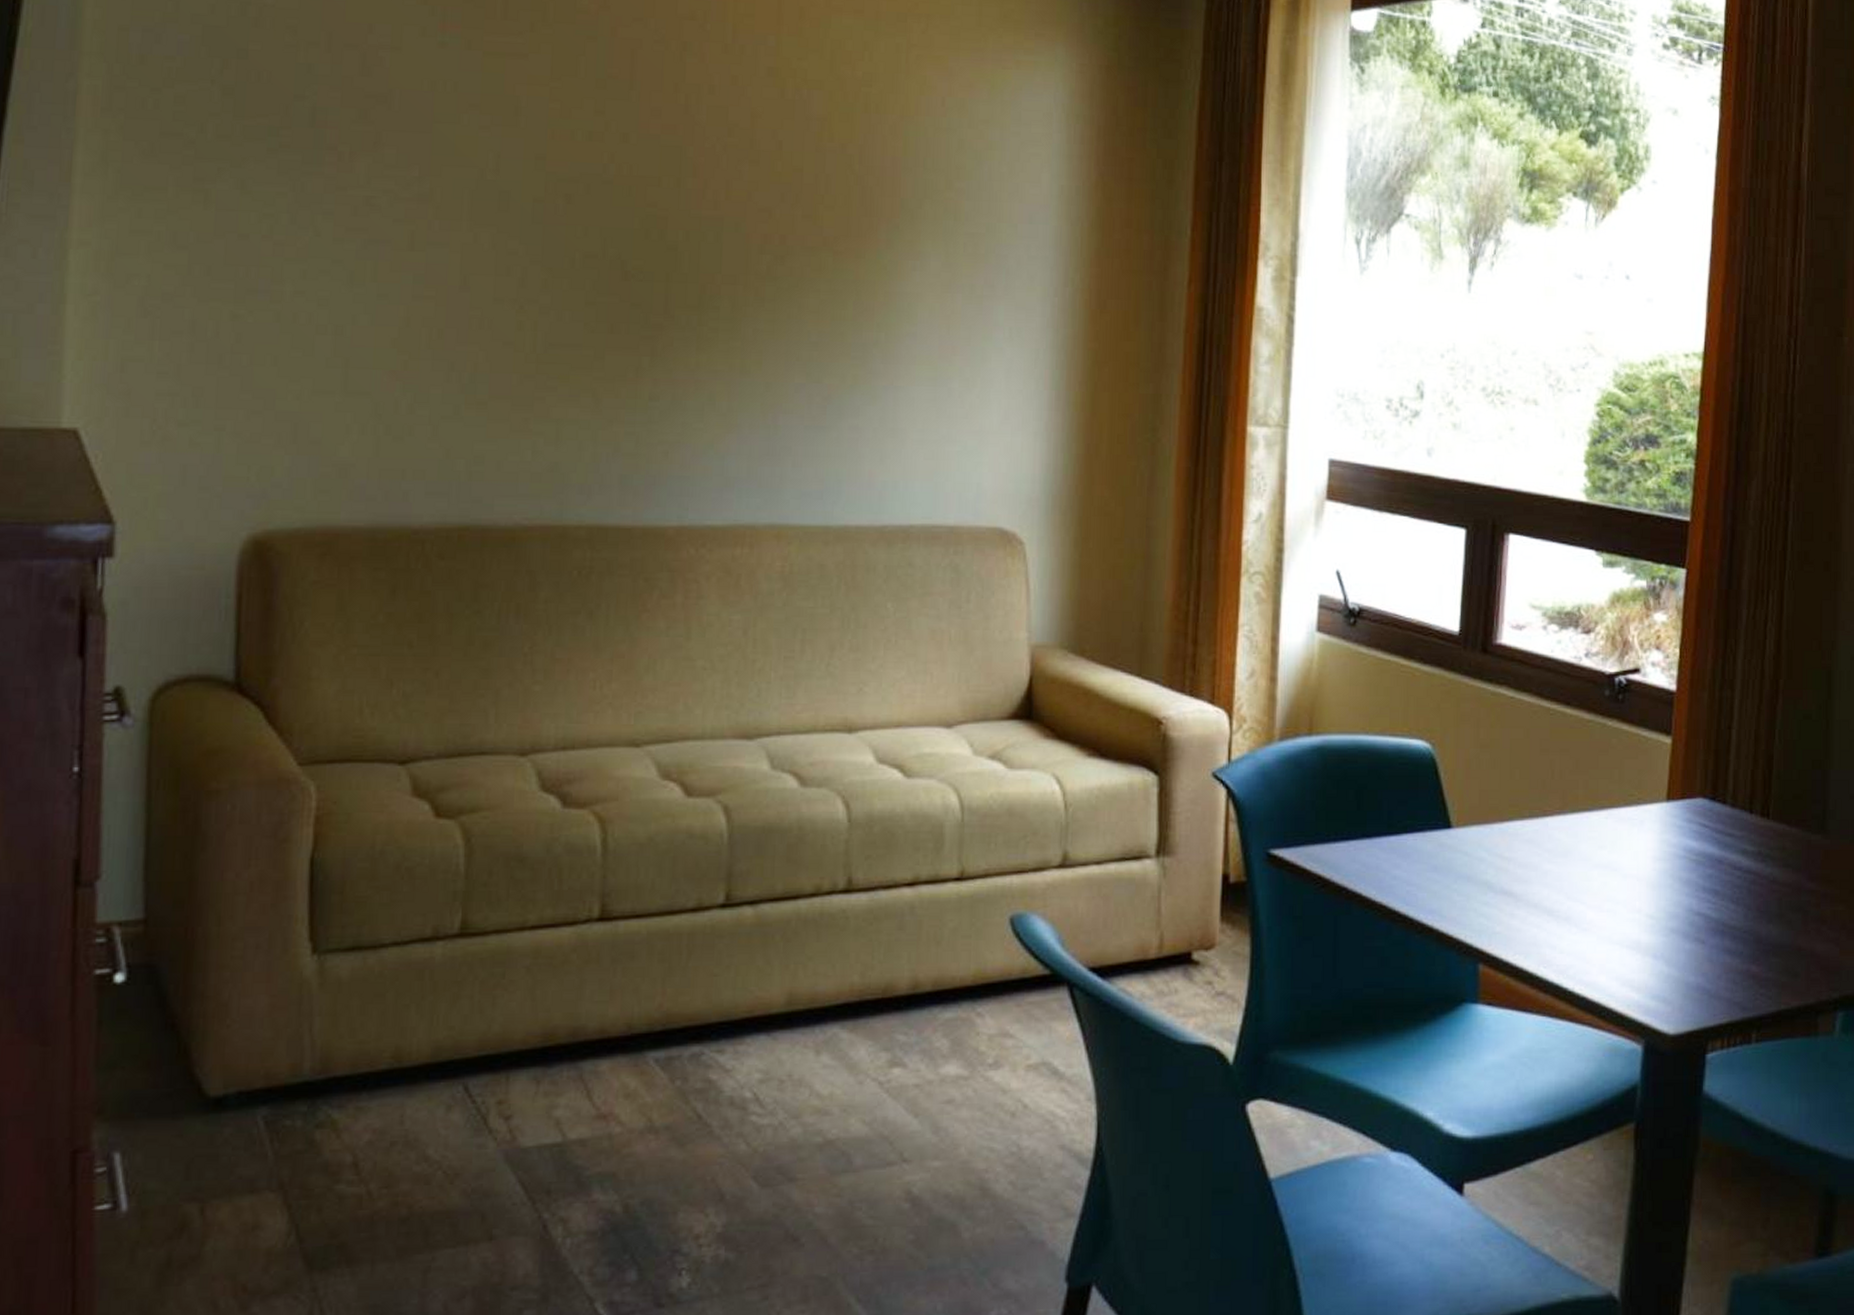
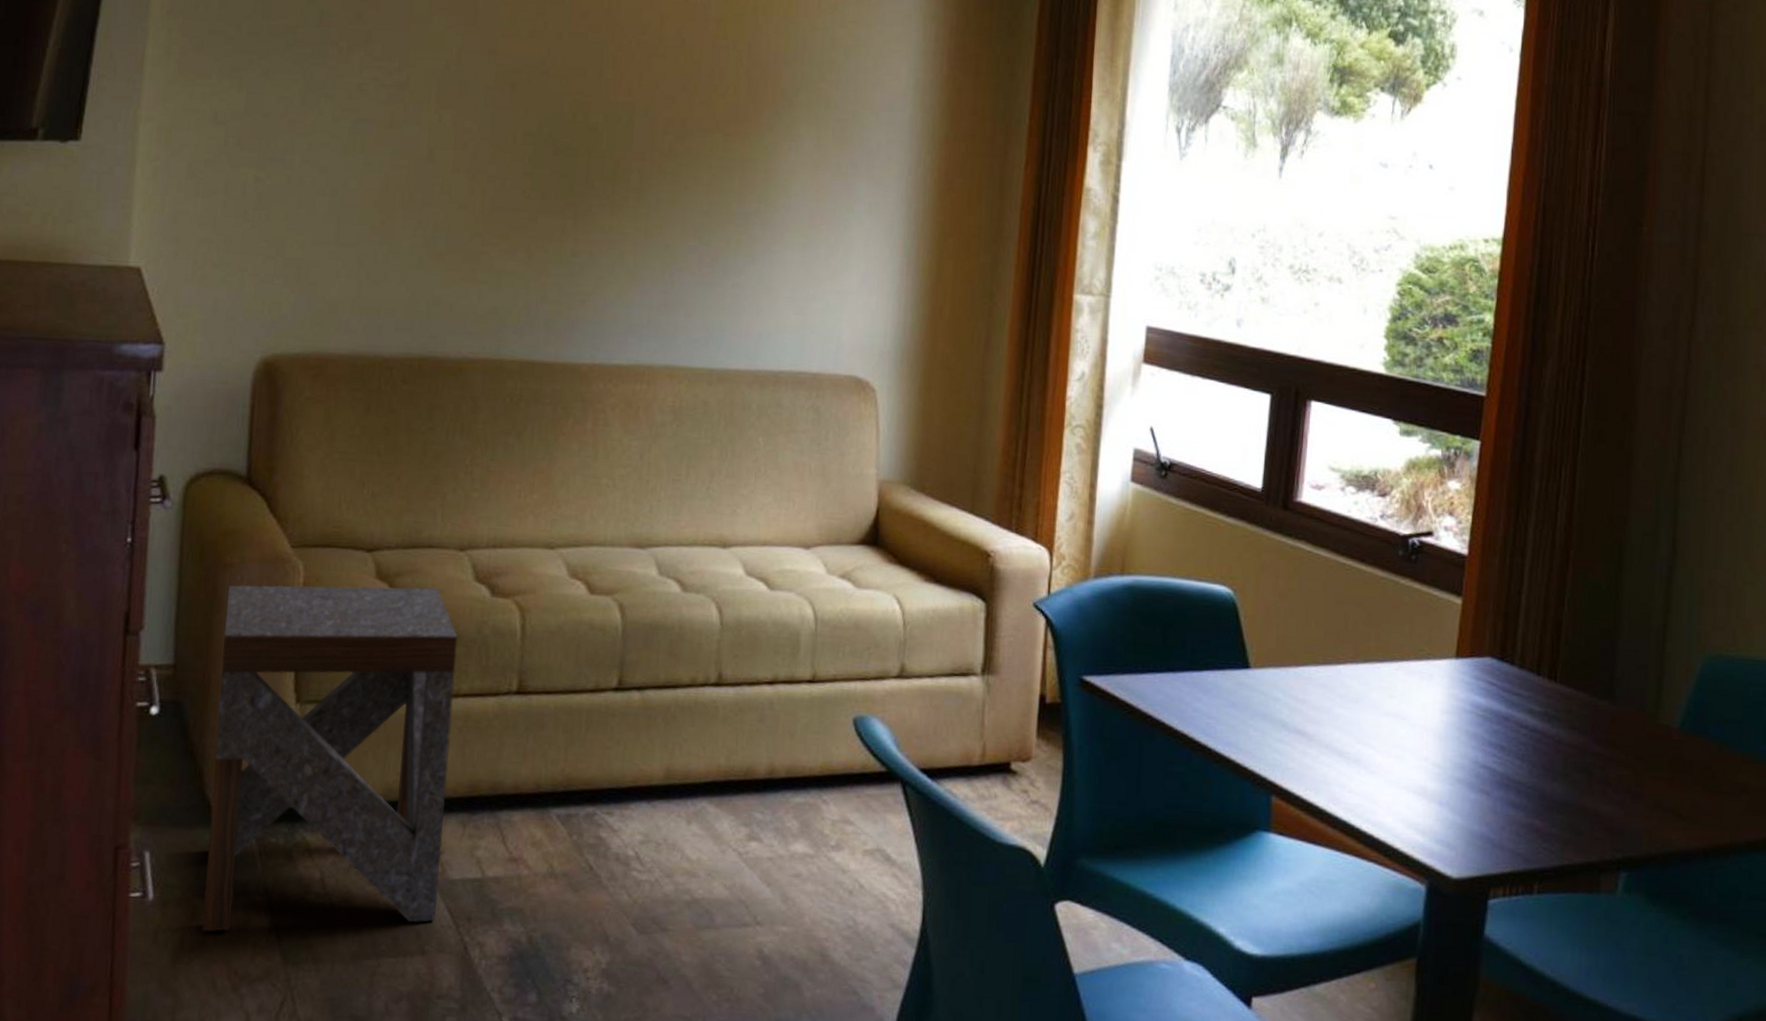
side table: none [195,801,521,1243] -> present [201,584,458,932]

